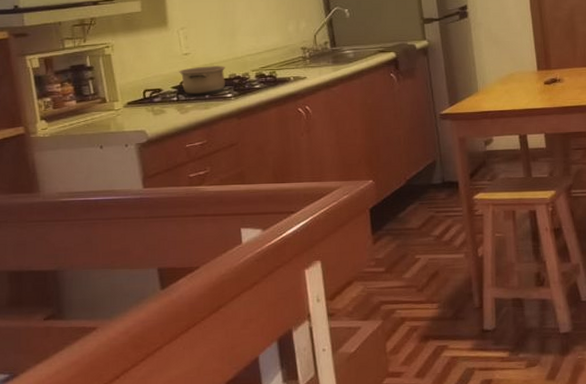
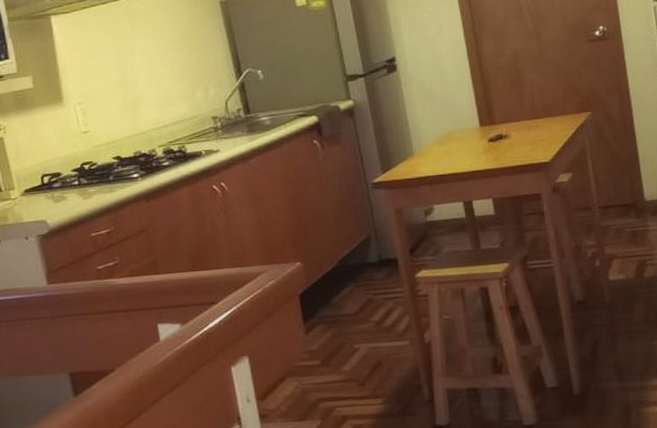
cooking pot: present [179,66,225,97] -> none [79,143,130,180]

